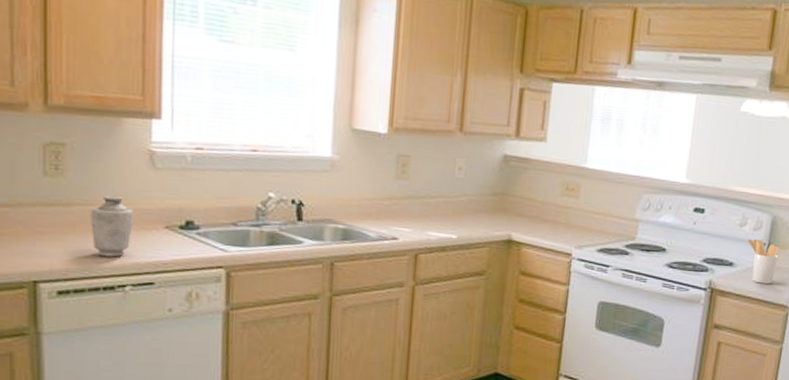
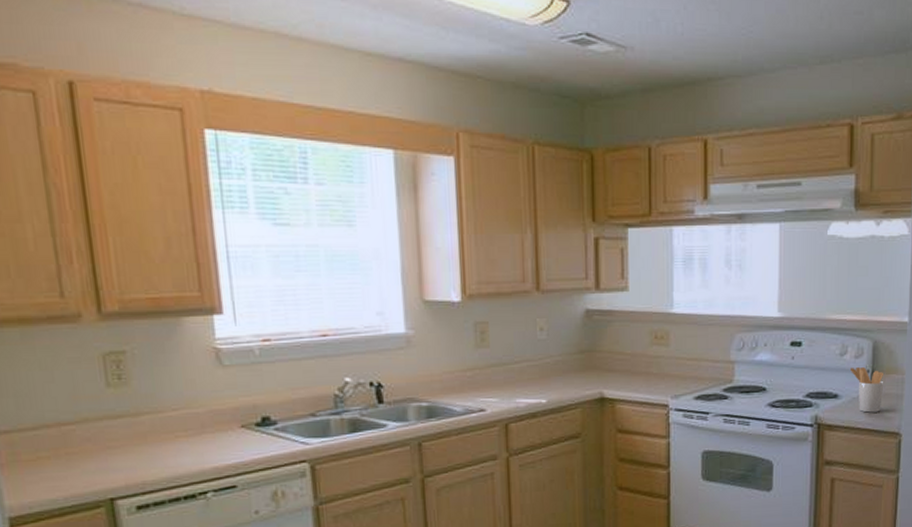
vase: present [90,195,134,257] -> none [161,399,207,465]

